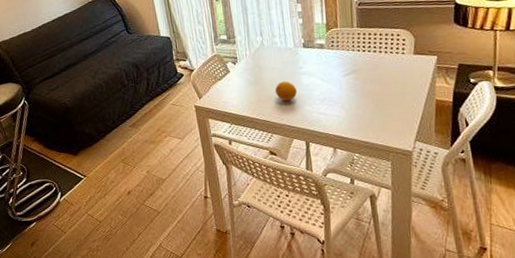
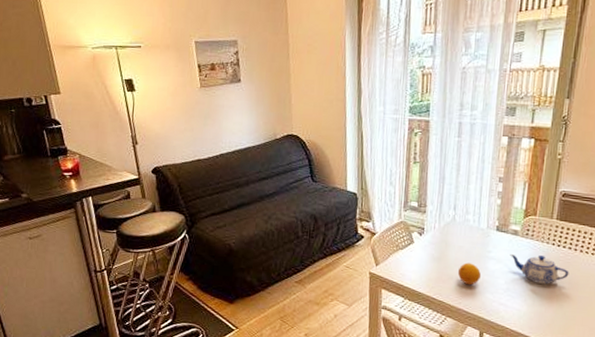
teapot: none [320,62,379,89] -> present [510,253,569,284]

